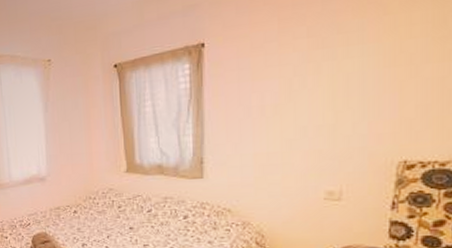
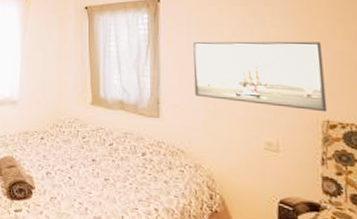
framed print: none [243,69,407,152] -> present [193,41,328,112]

